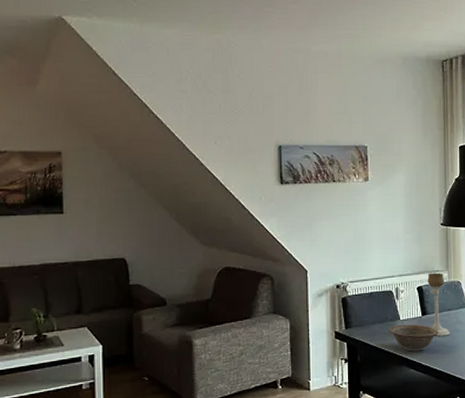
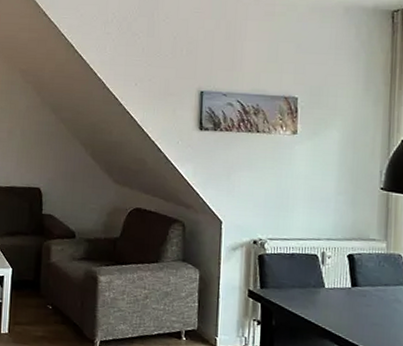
decorative bowl: present [388,324,439,352] -> none [310,292,372,326]
candle holder: present [427,272,450,336] -> none [360,240,386,314]

